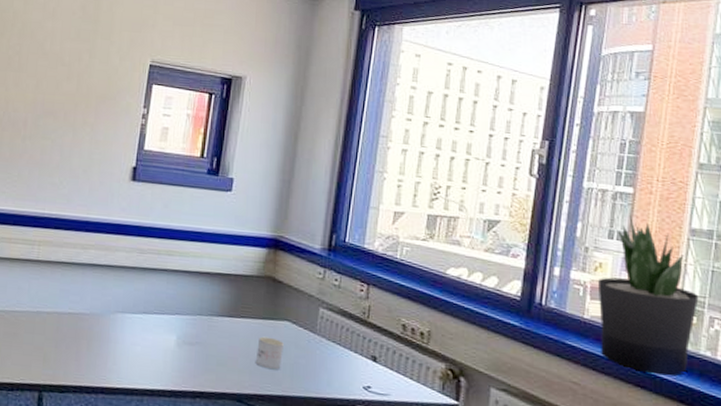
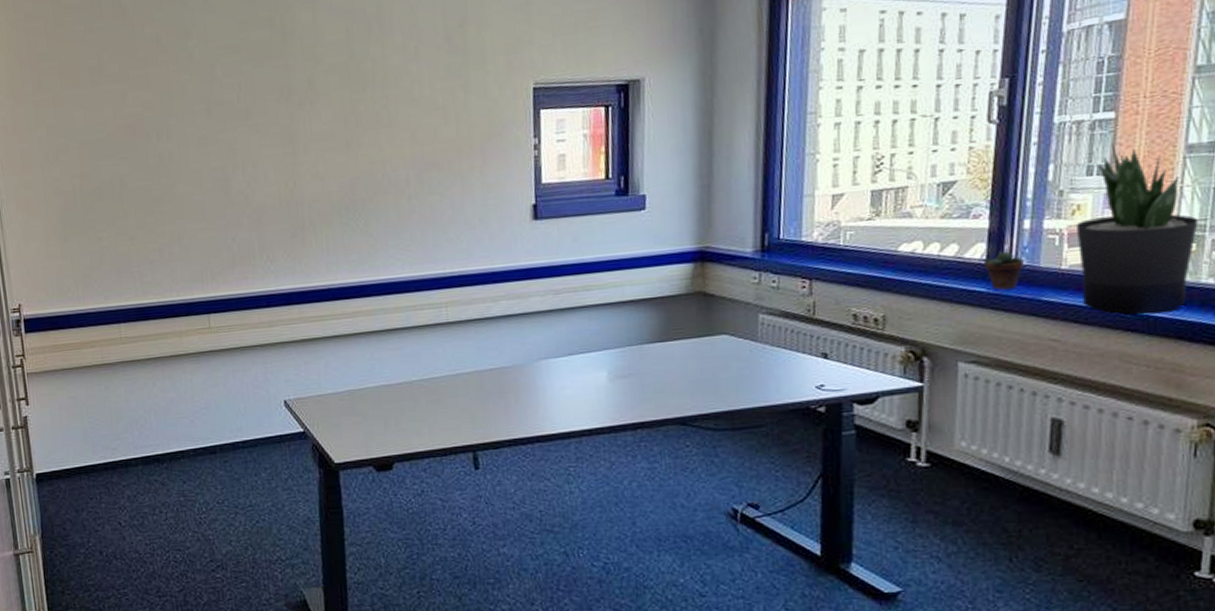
mug: present [255,336,284,370] -> none [695,354,724,387]
succulent plant: none [519,281,552,329] -> present [984,239,1024,291]

